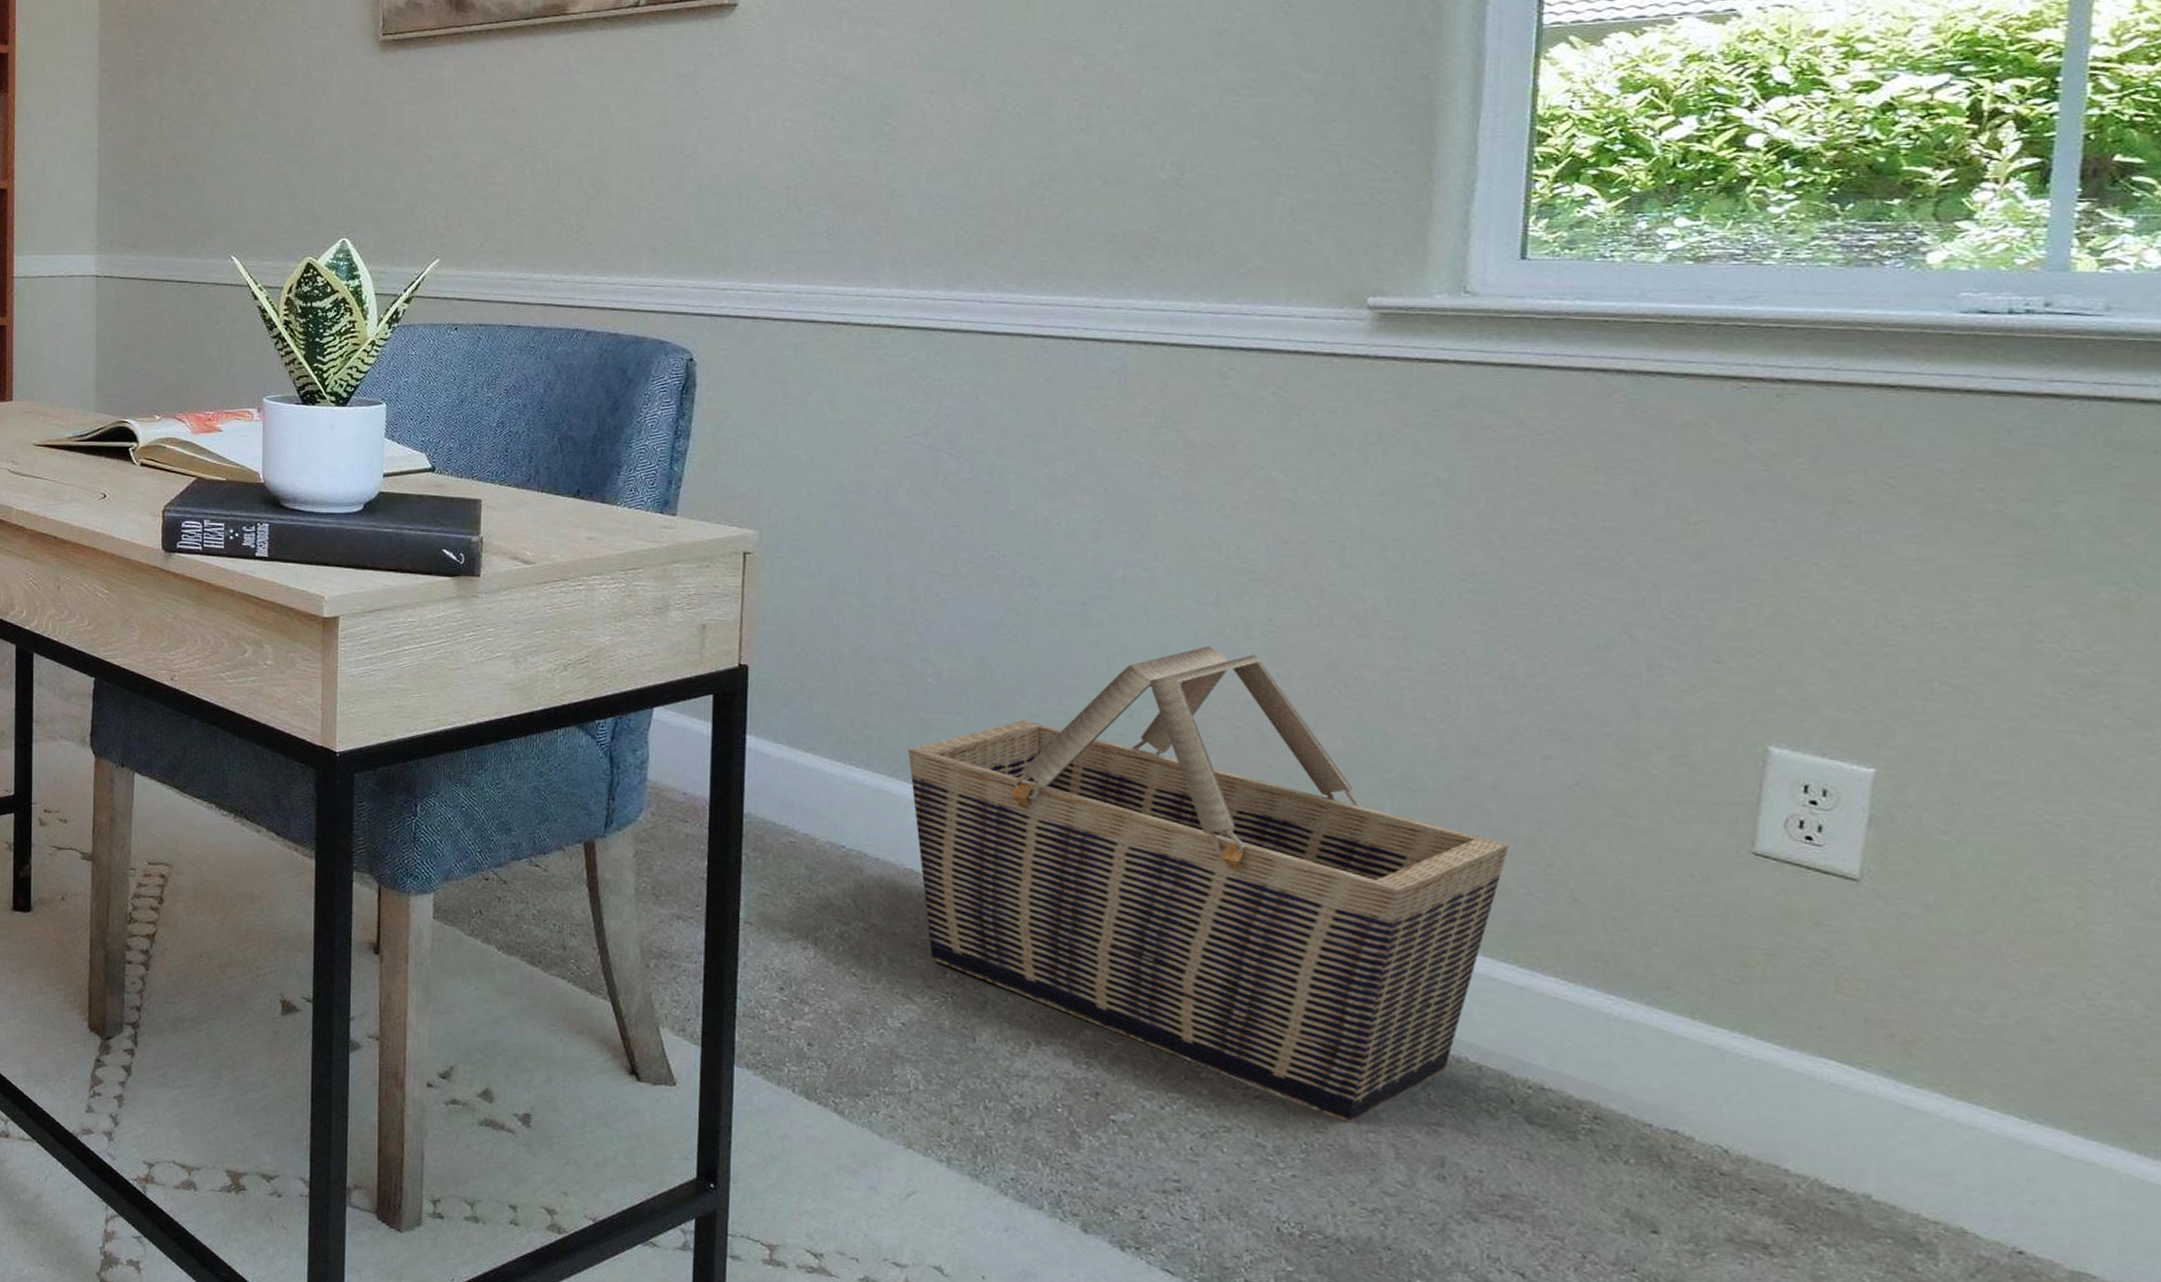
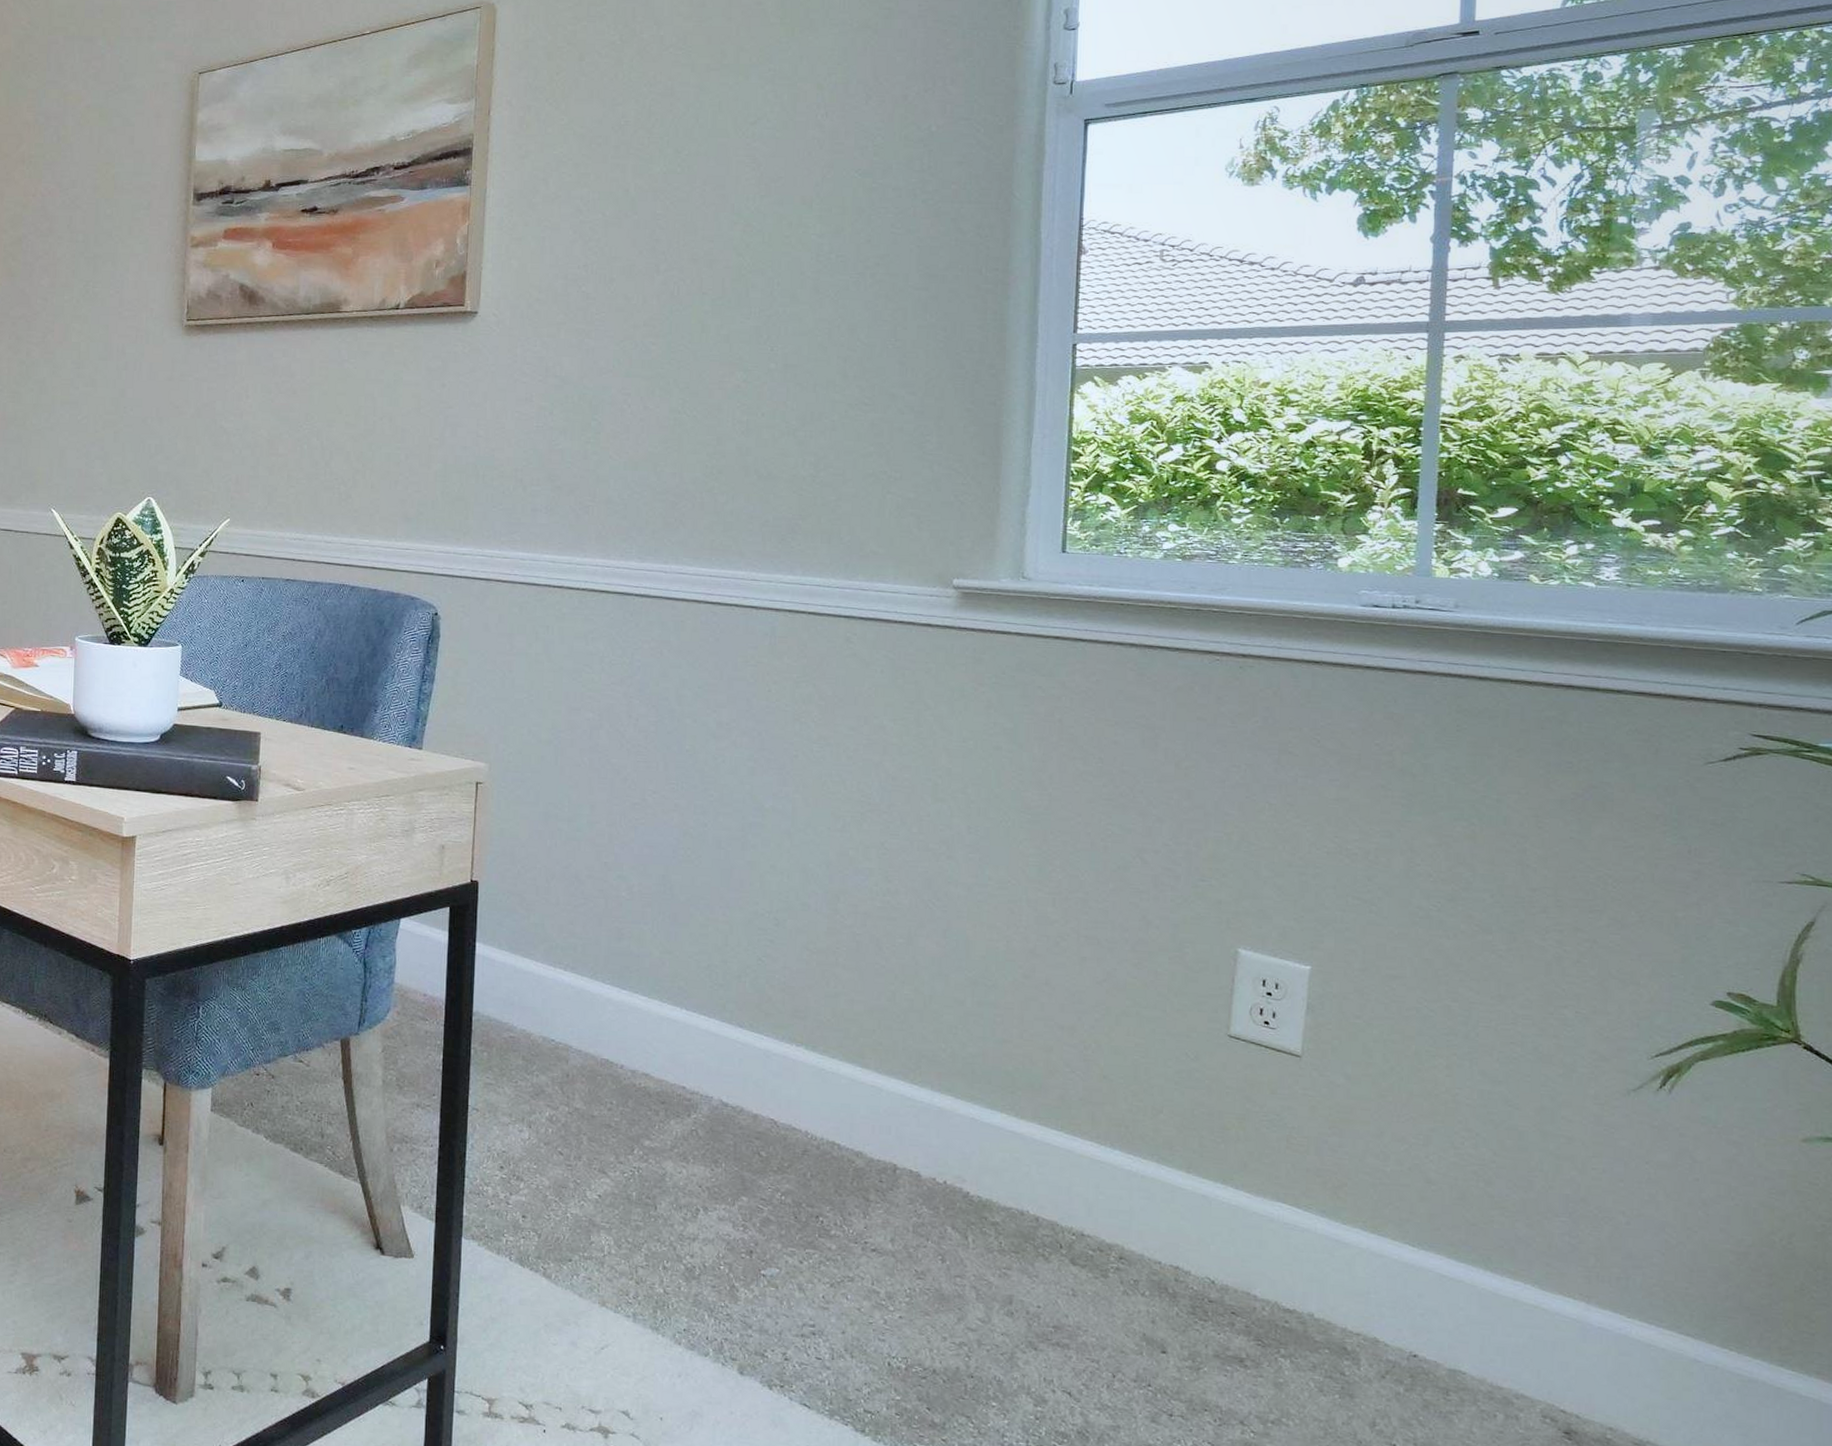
basket: present [908,646,1510,1123] -> none [606,866,1058,1269]

